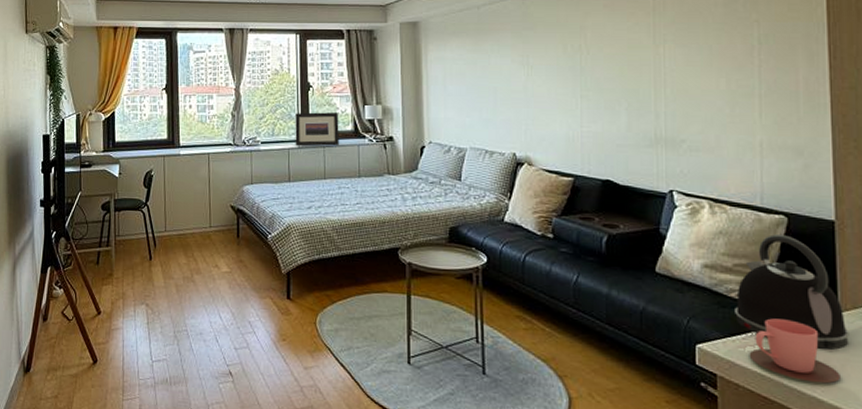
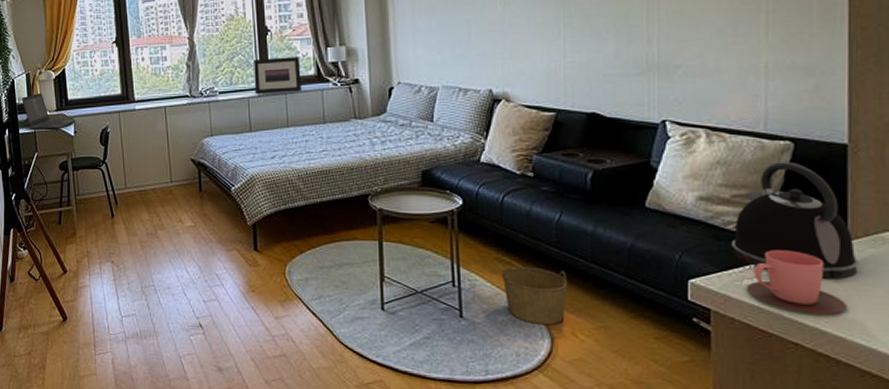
laptop computer: none [70,134,122,171] -> present [21,93,76,131]
basket: none [523,325,585,386] -> present [502,266,568,326]

